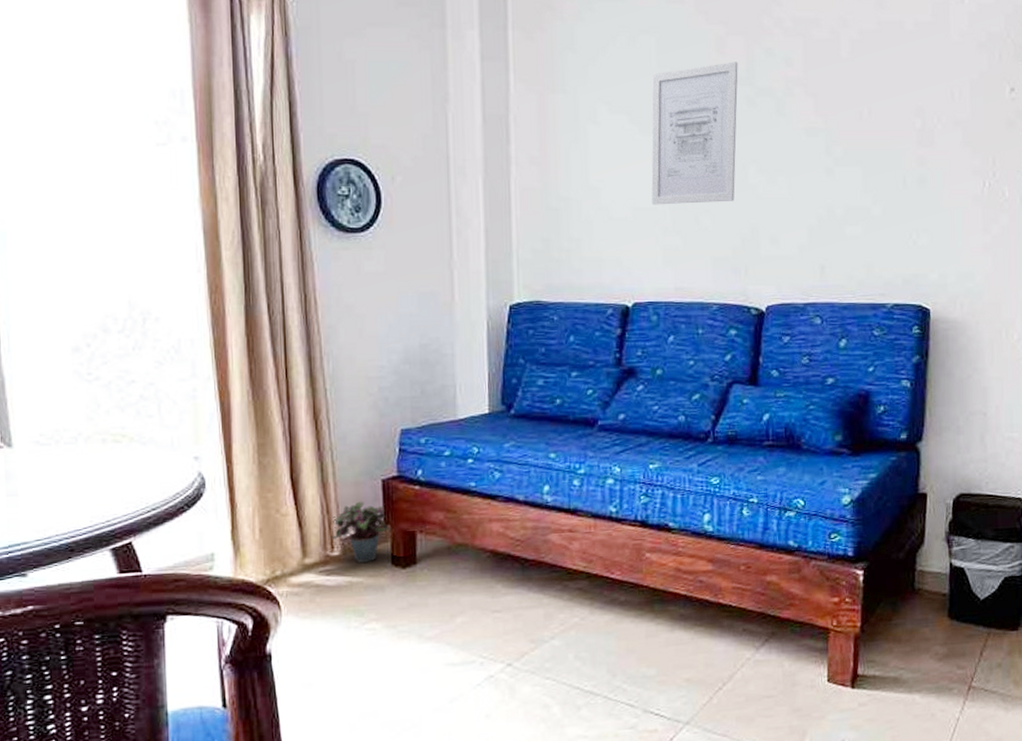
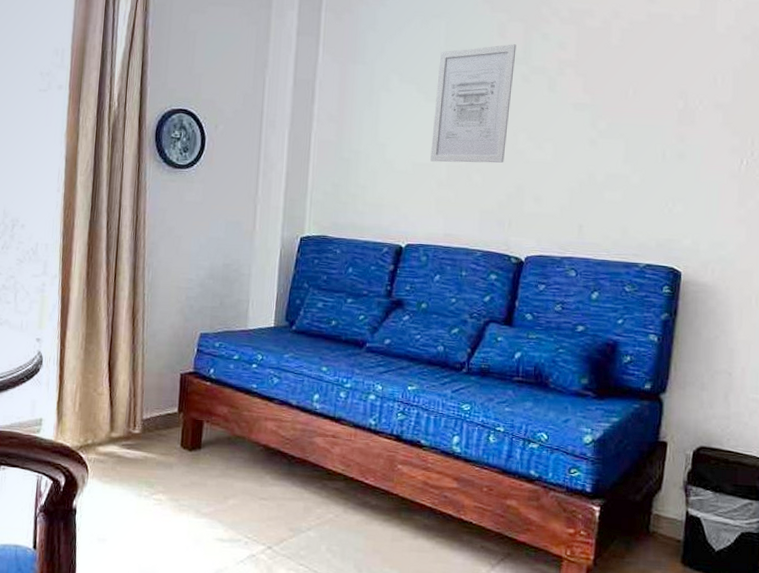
potted plant: present [329,501,392,563] -> none [133,389,184,442]

